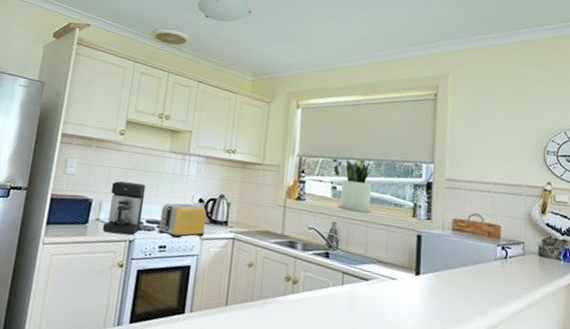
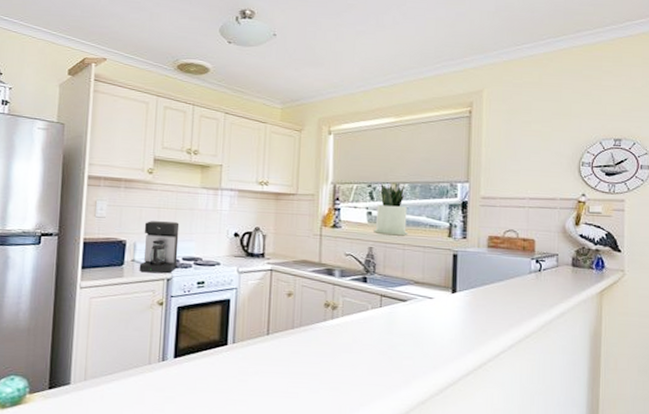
toaster: present [158,203,207,239] -> none [196,238,243,274]

